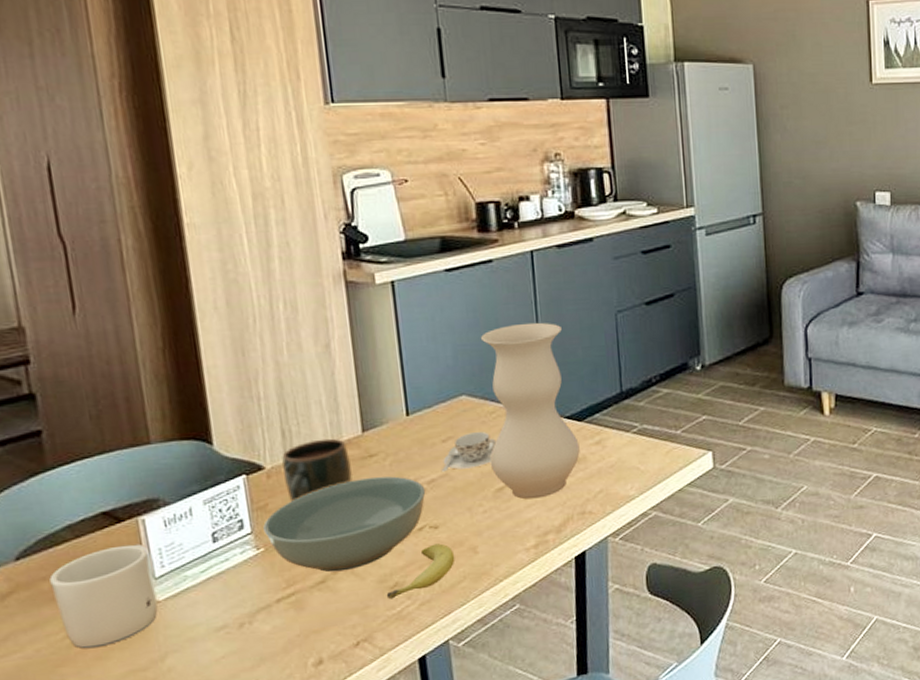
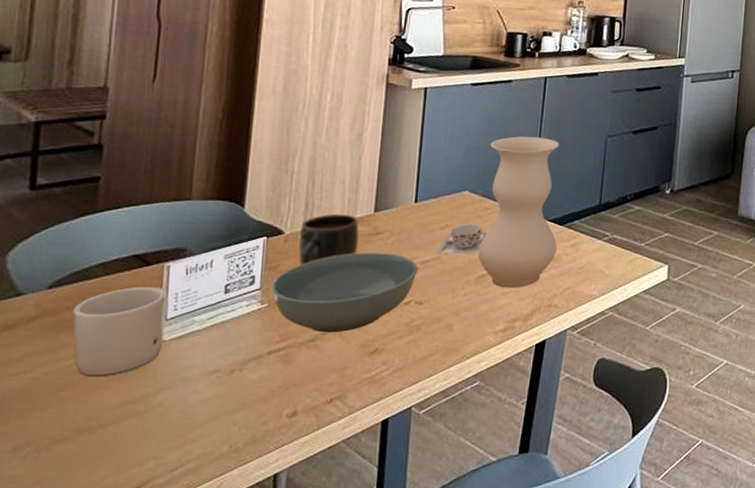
fruit: present [386,543,455,600] -> none [365,318,432,364]

